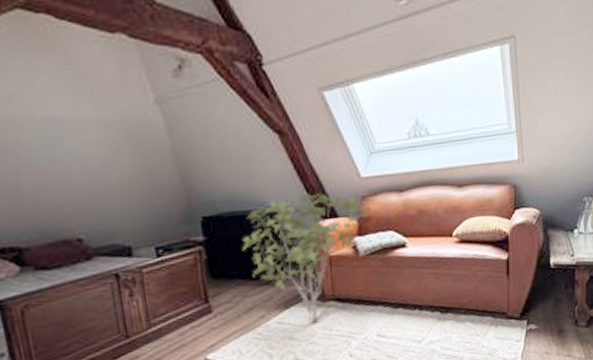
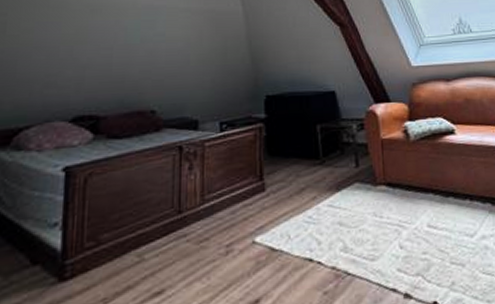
shrub: present [241,193,369,325] -> none [299,78,419,210]

